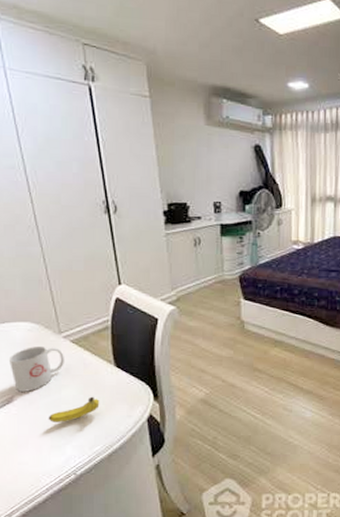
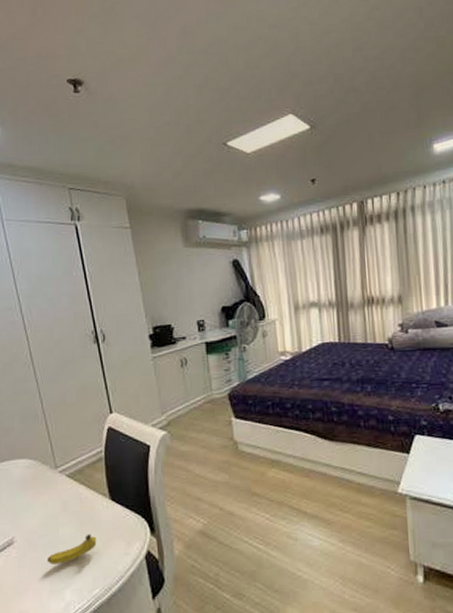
mug: present [9,345,64,392] -> none [9,482,61,533]

